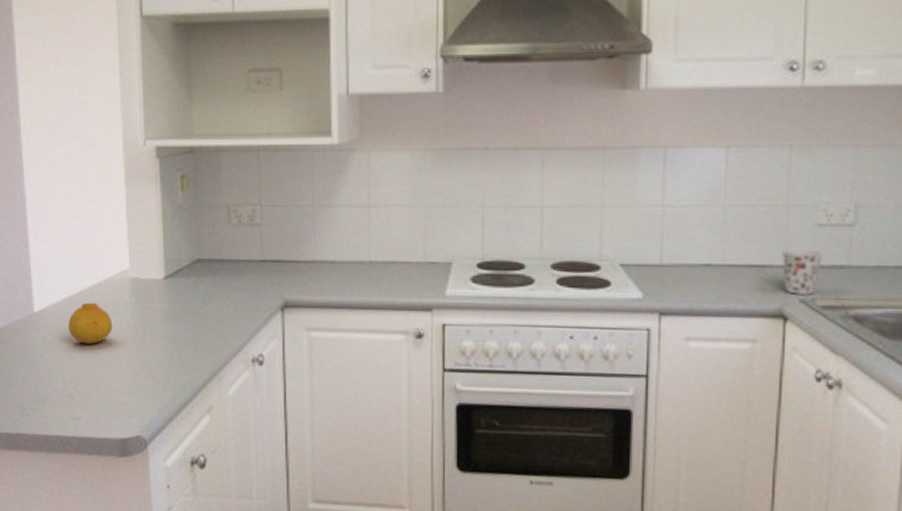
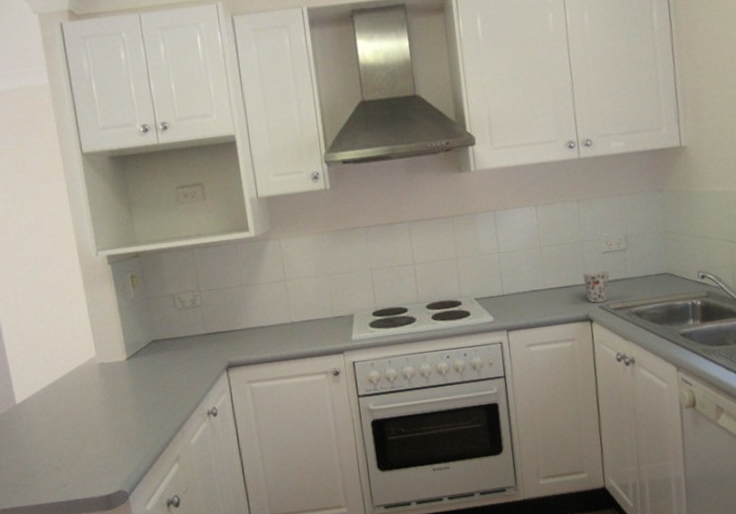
fruit: present [68,302,113,344] -> none [47,388,87,423]

